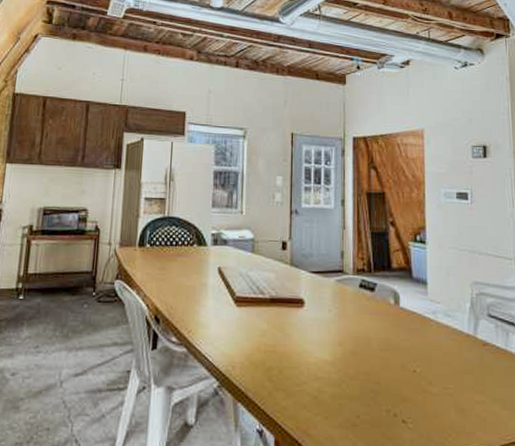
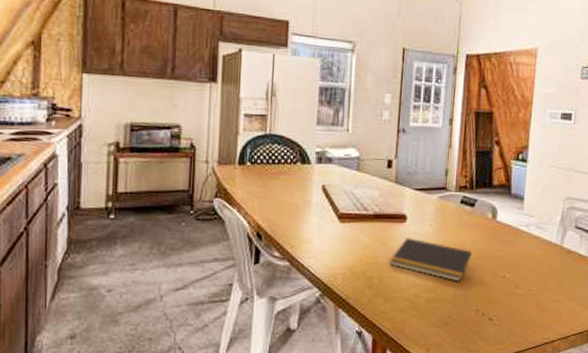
notepad: none [289,324,376,377] -> present [390,238,472,283]

